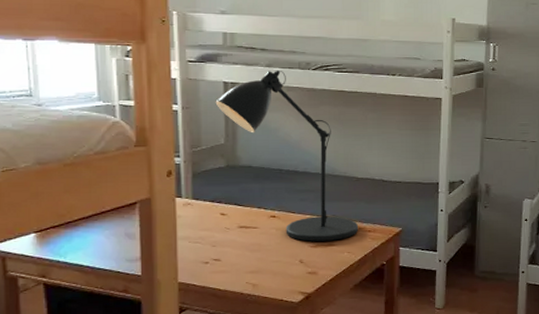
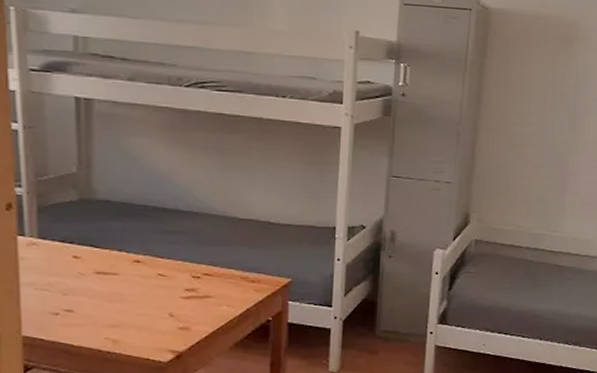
desk lamp: present [215,70,359,242] -> none [65,85,240,293]

